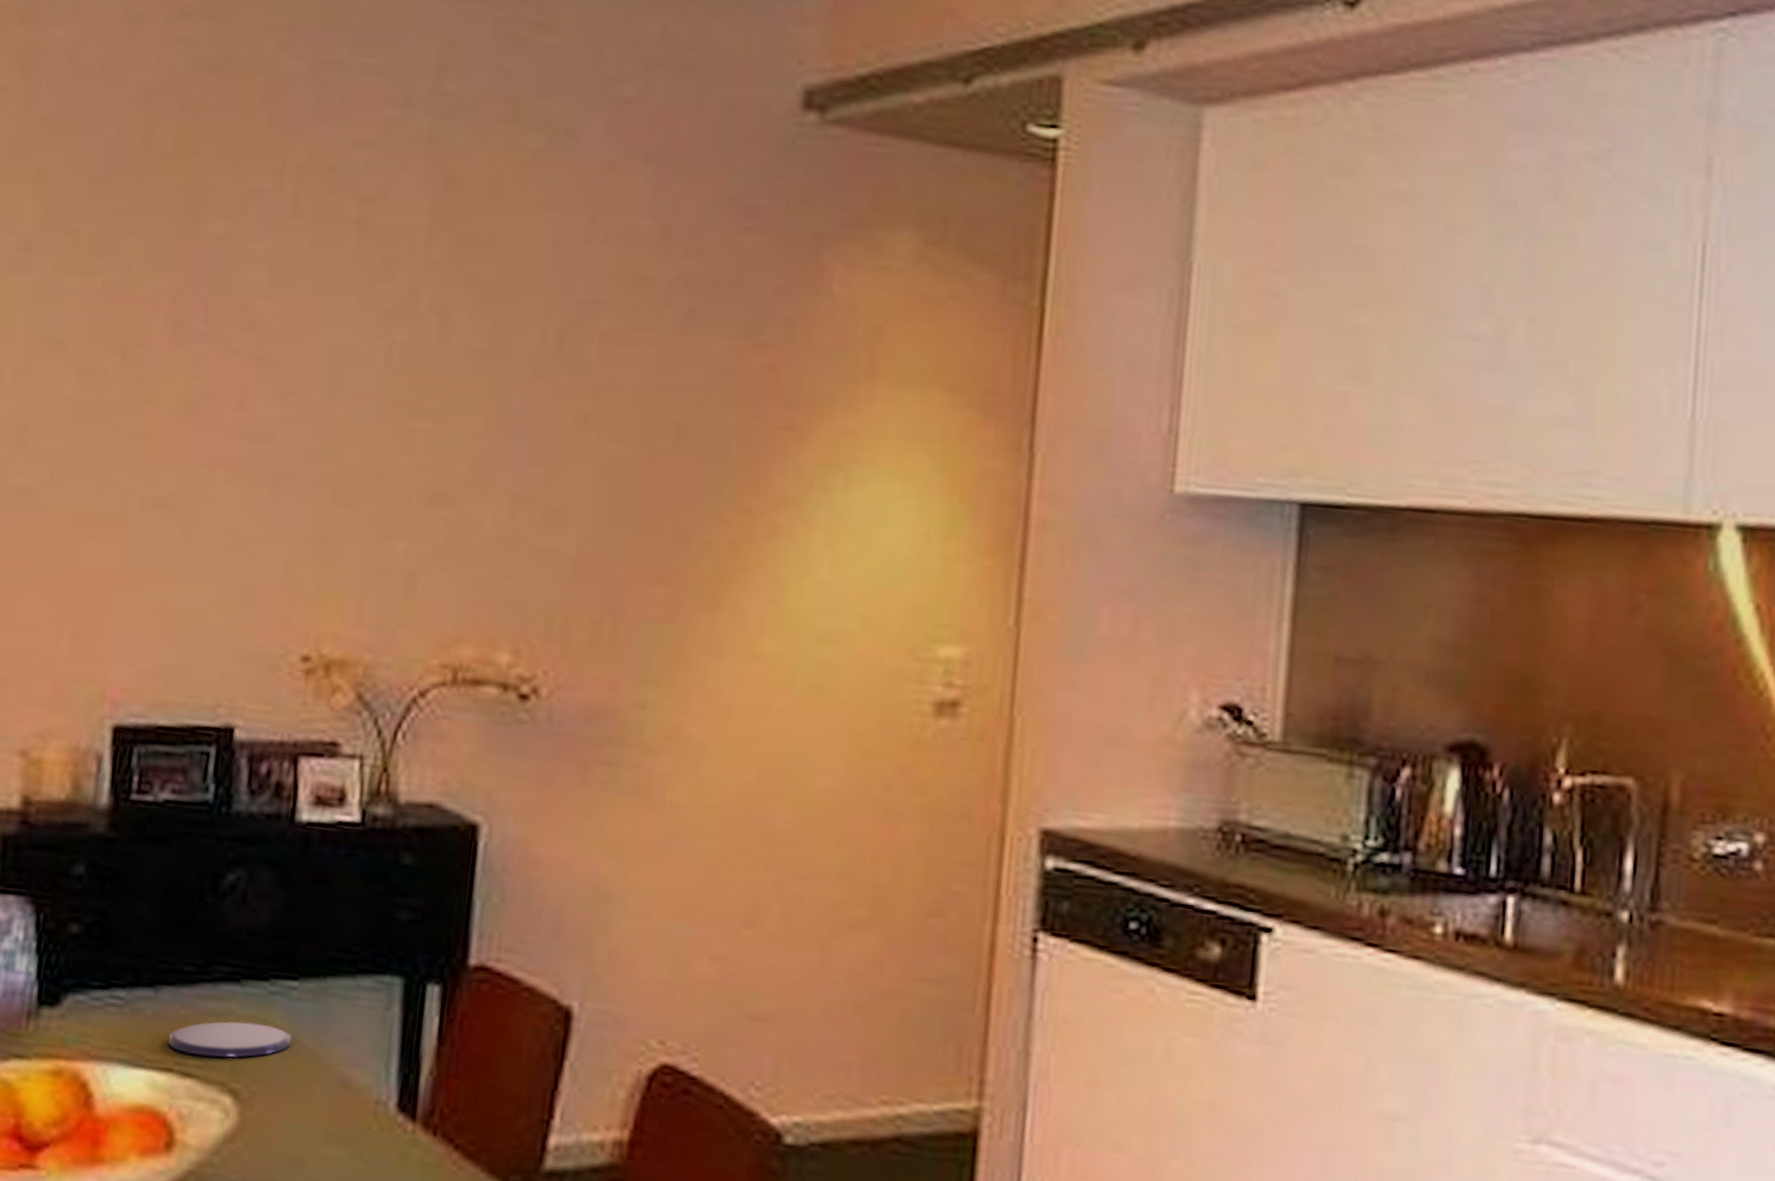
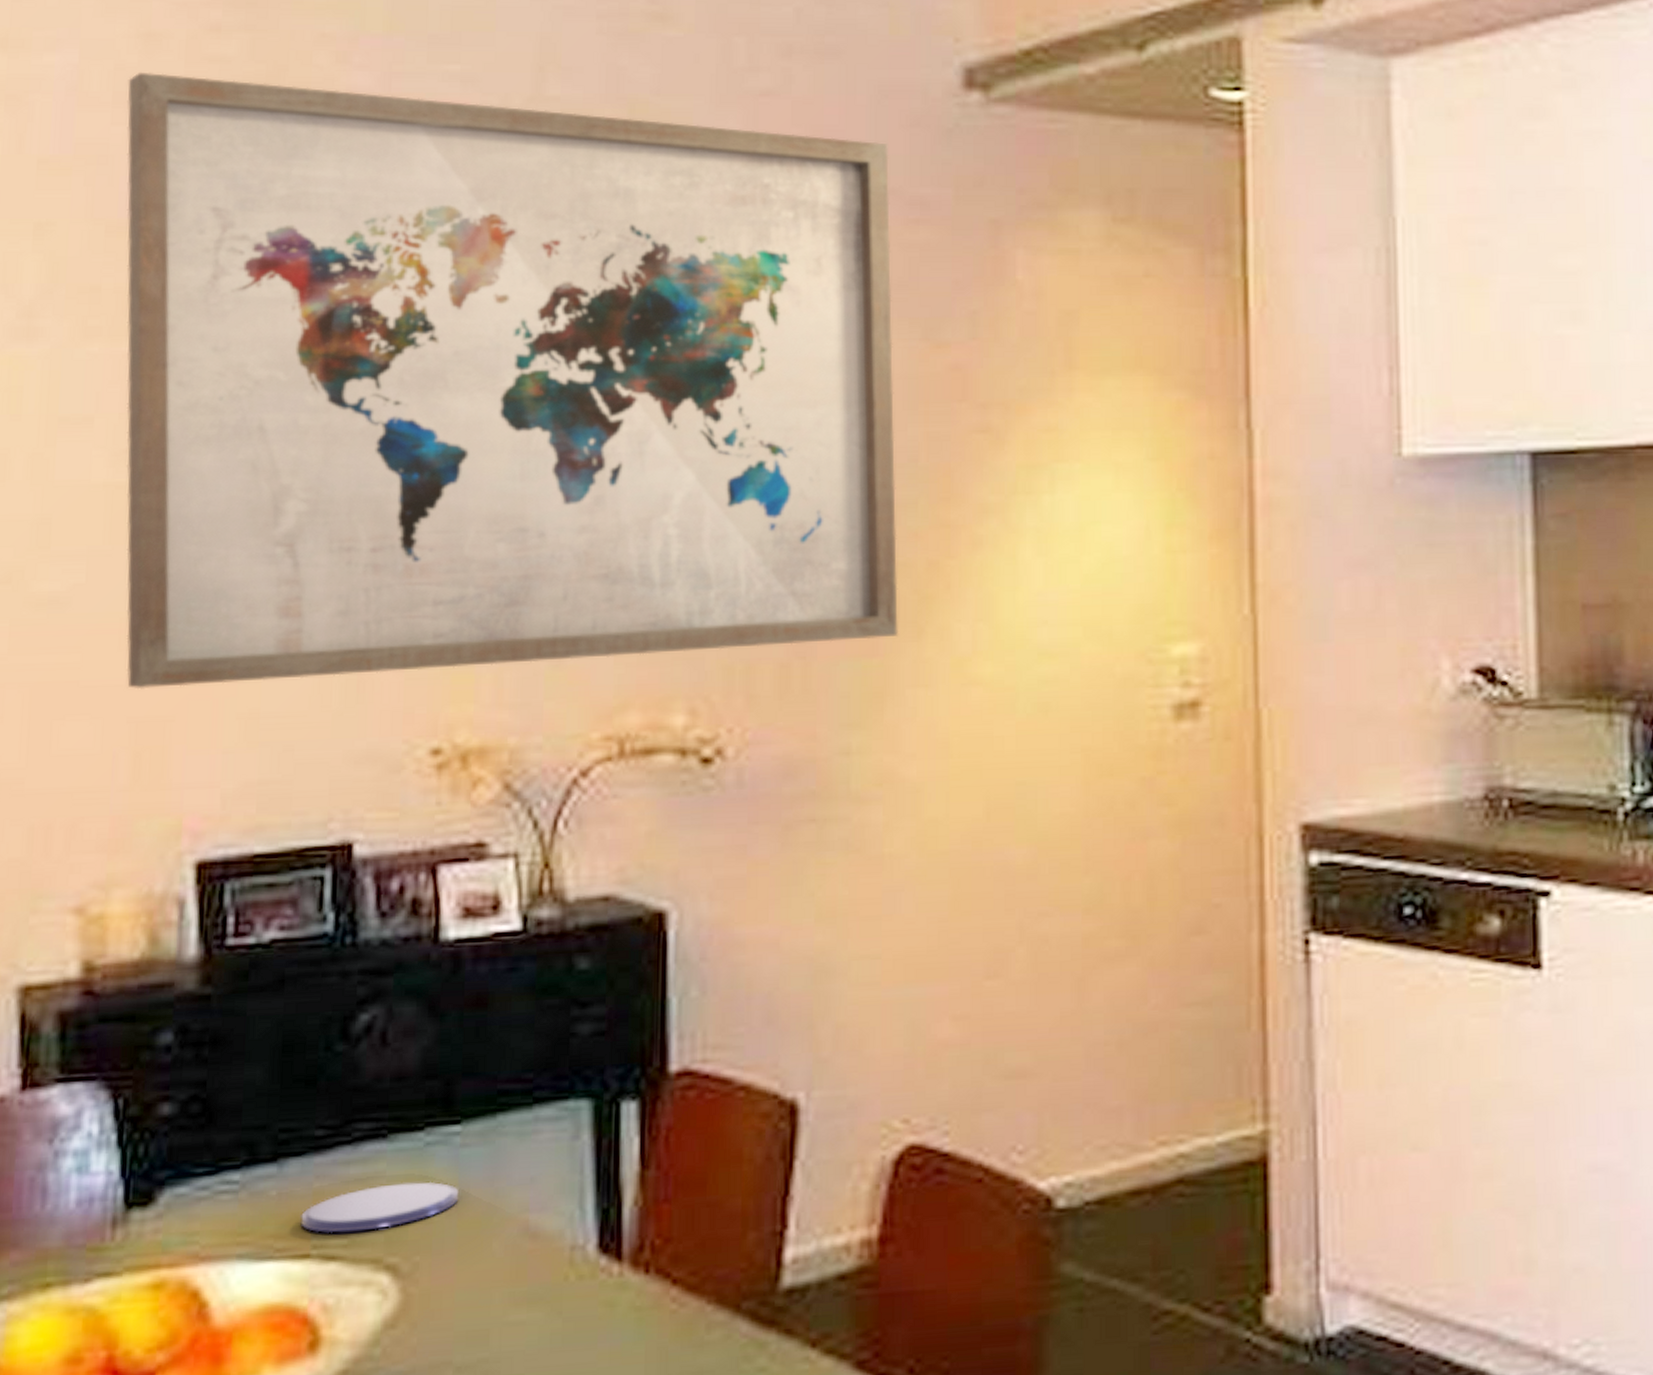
wall art: none [74,48,731,607] -> present [126,72,898,690]

